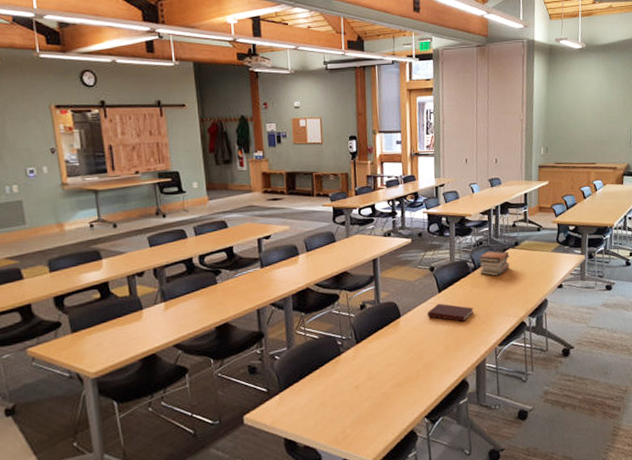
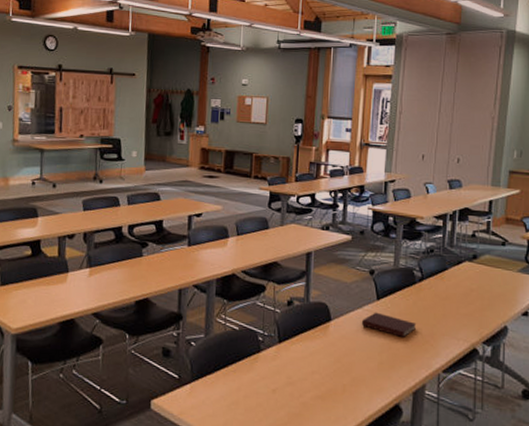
book stack: present [478,250,510,276] -> none [427,261,465,291]

